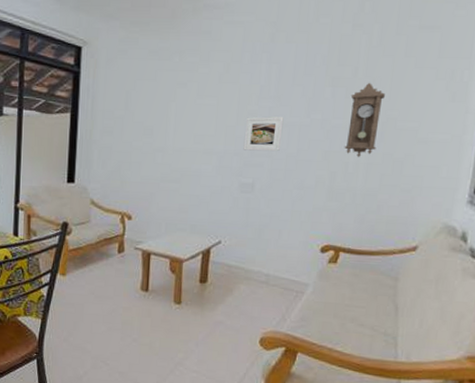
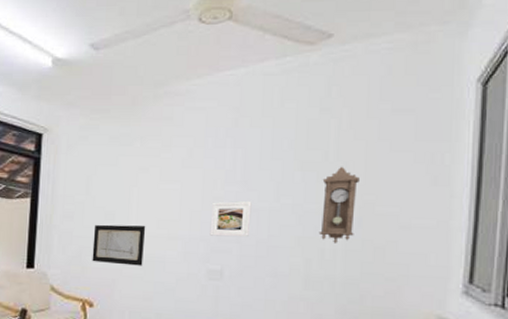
wall art: none [130,139,183,180] -> present [92,224,146,266]

